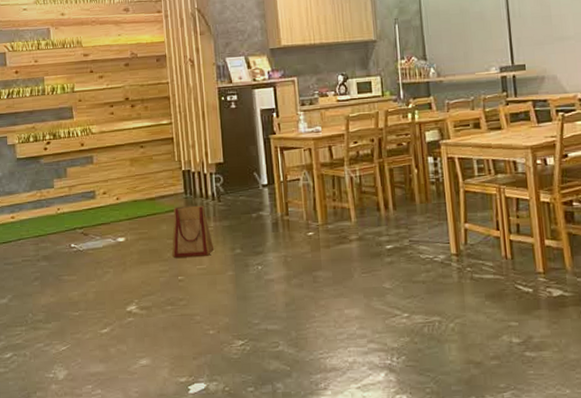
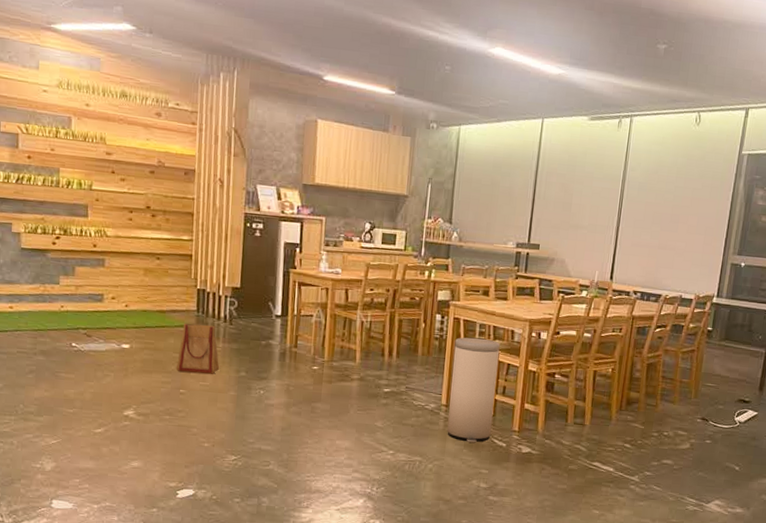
pedal bin: none [453,174,513,293] -> present [447,337,500,443]

